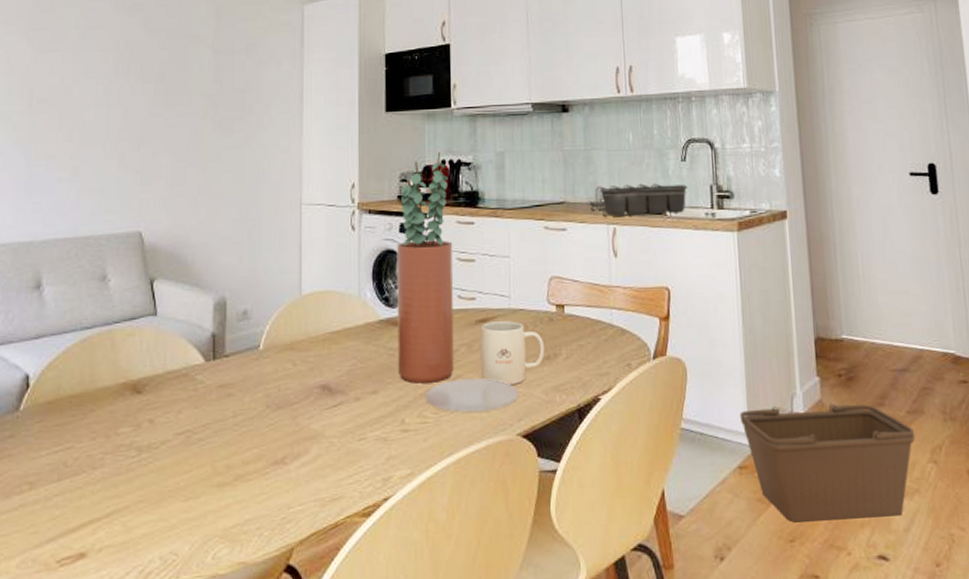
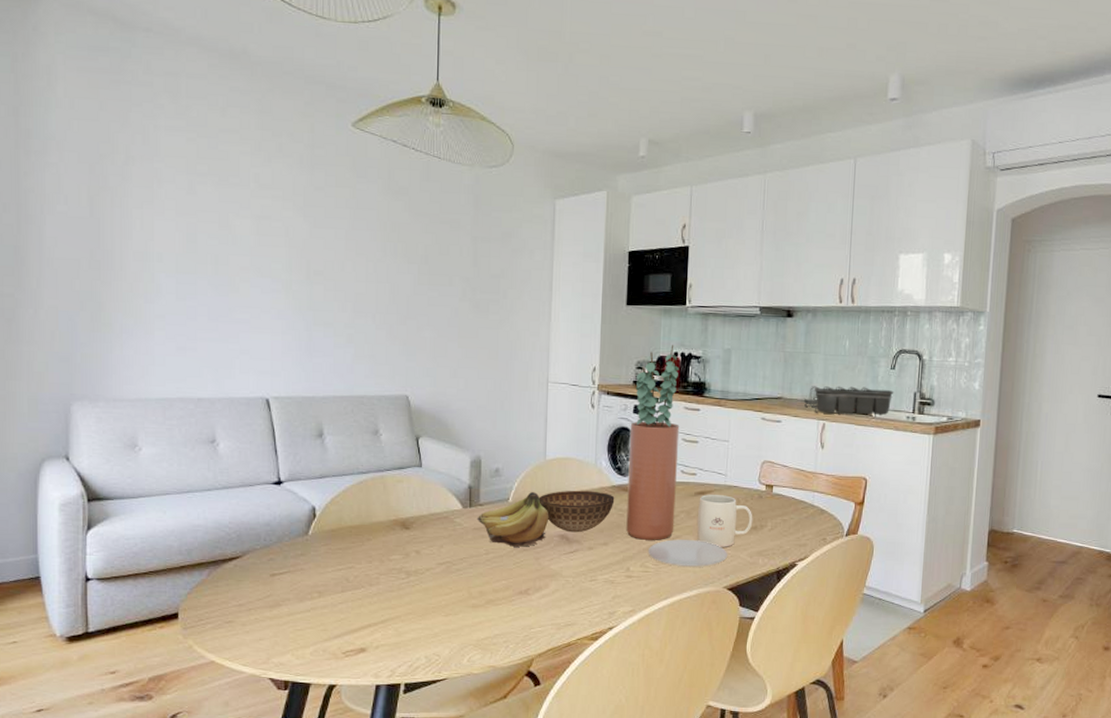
fruit: none [222,334,308,405] -> present [477,491,549,547]
bowl: none [294,328,383,382] -> present [539,490,615,533]
bicycle basket: present [739,403,916,523] -> none [914,583,1063,676]

